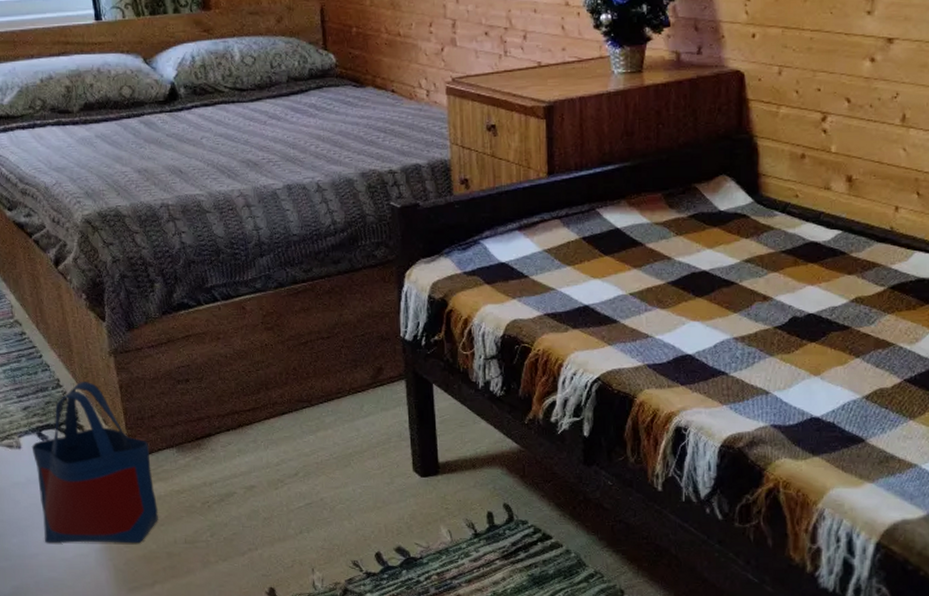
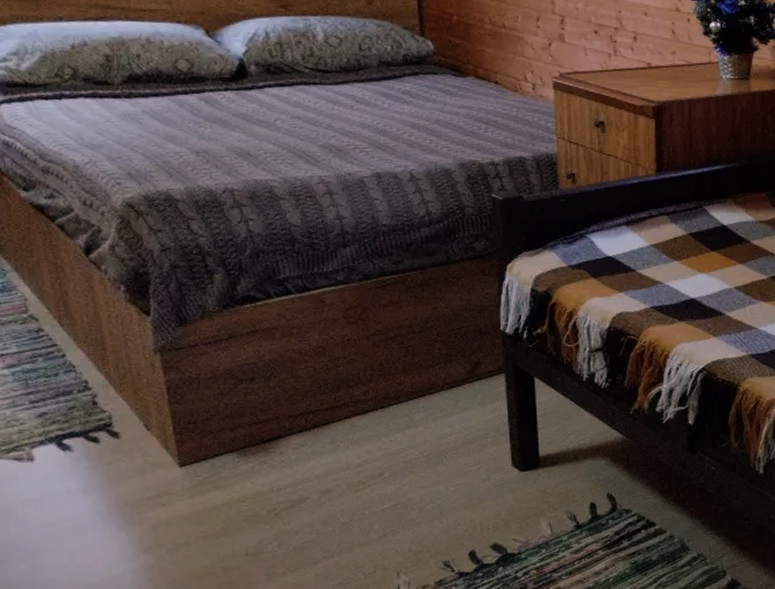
tote bag: present [31,381,158,544] -> none [48,382,213,566]

